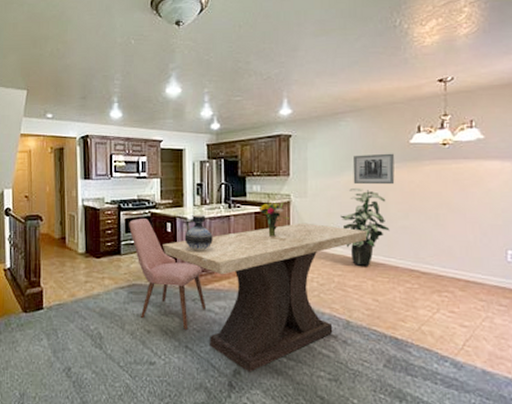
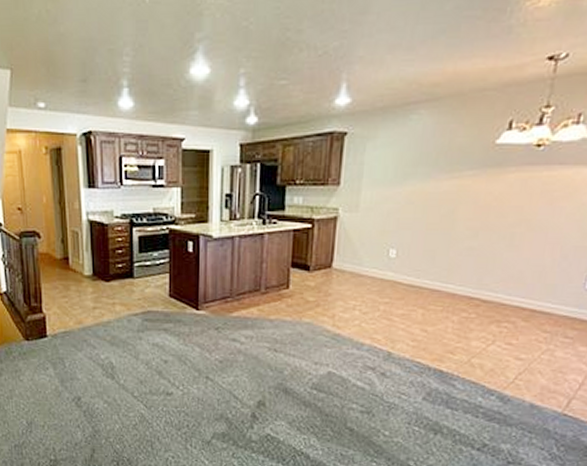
chair: present [129,219,206,330] -> none [143,236,230,360]
table: present [163,222,368,373] -> none [183,242,426,404]
ceramic jug: present [184,214,213,251] -> none [208,231,242,275]
bouquet: present [257,201,290,238] -> none [297,217,336,260]
indoor plant: present [341,187,390,266] -> none [396,200,454,293]
wall art: present [352,153,395,185] -> none [417,157,473,197]

